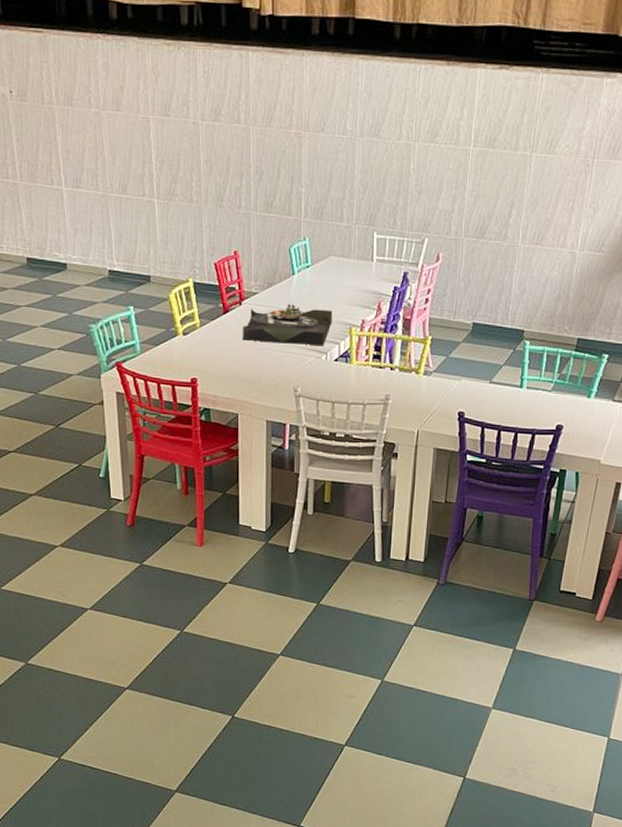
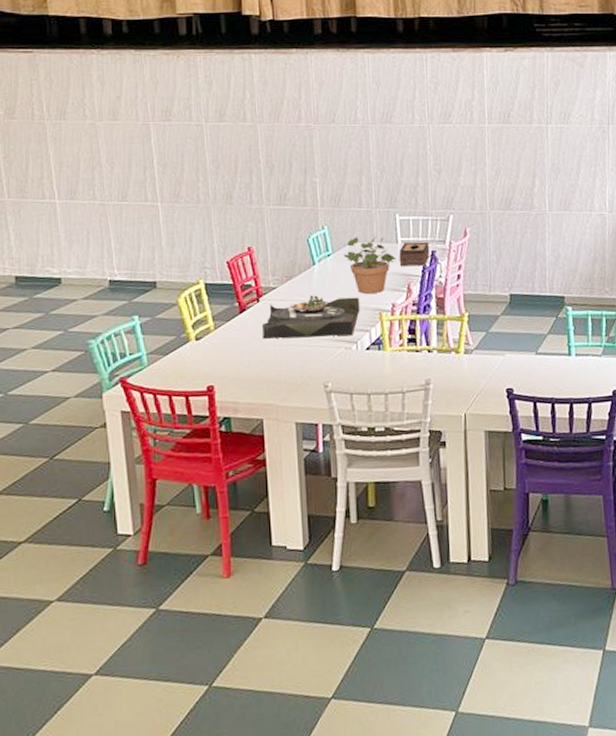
potted plant: none [321,251,370,308] -> present [343,237,396,294]
tissue box: none [372,261,403,286] -> present [398,241,430,267]

